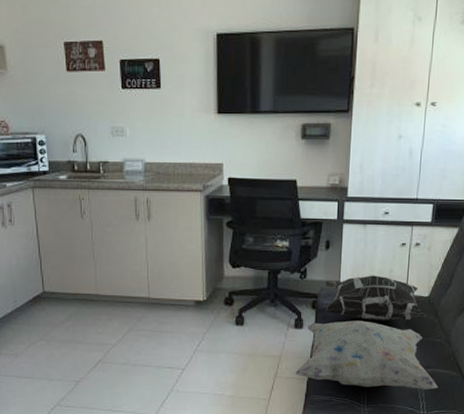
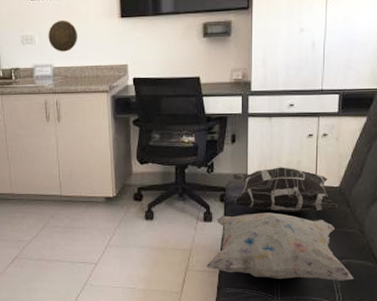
decorative plate: none [140,112,171,147] -> present [48,19,77,52]

